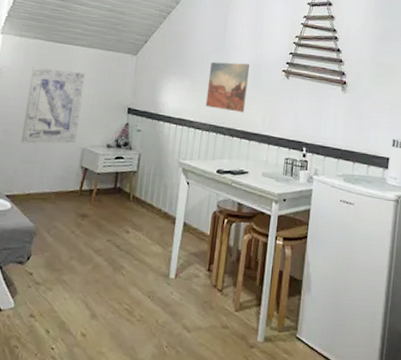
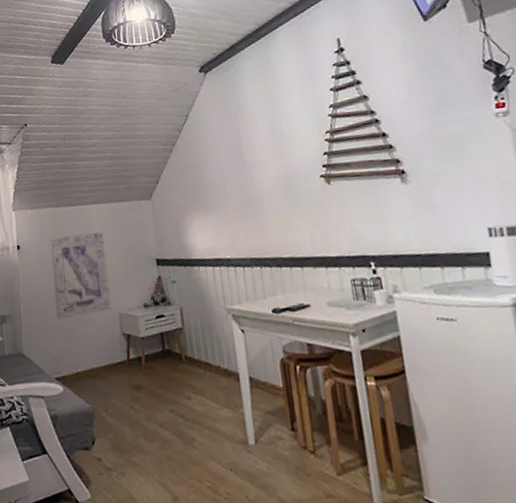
wall art: present [205,61,249,113] -> none [234,178,287,239]

